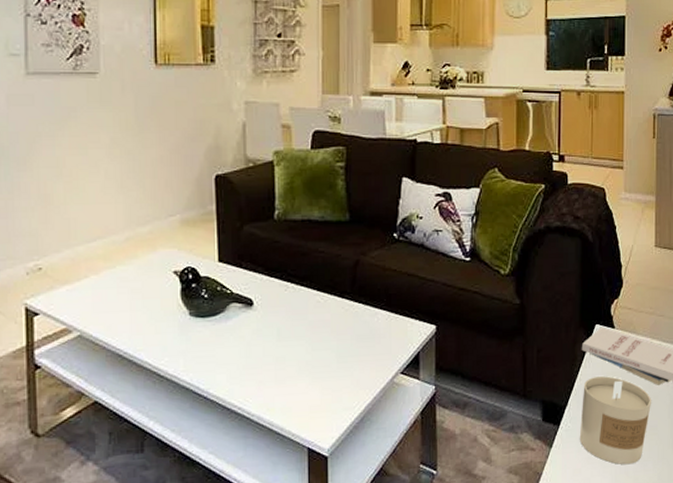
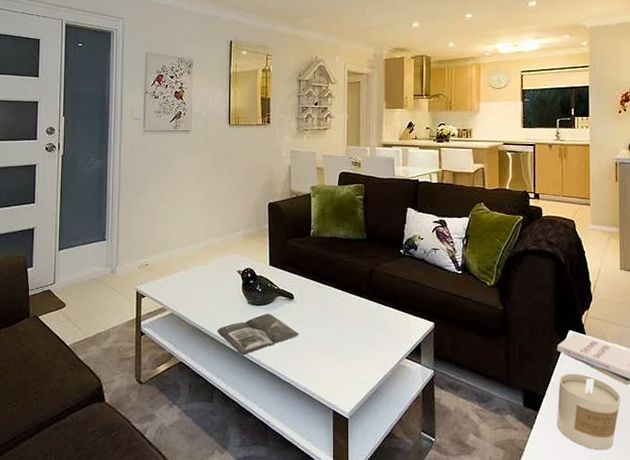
magazine: none [146,327,261,386] -> present [217,313,299,355]

